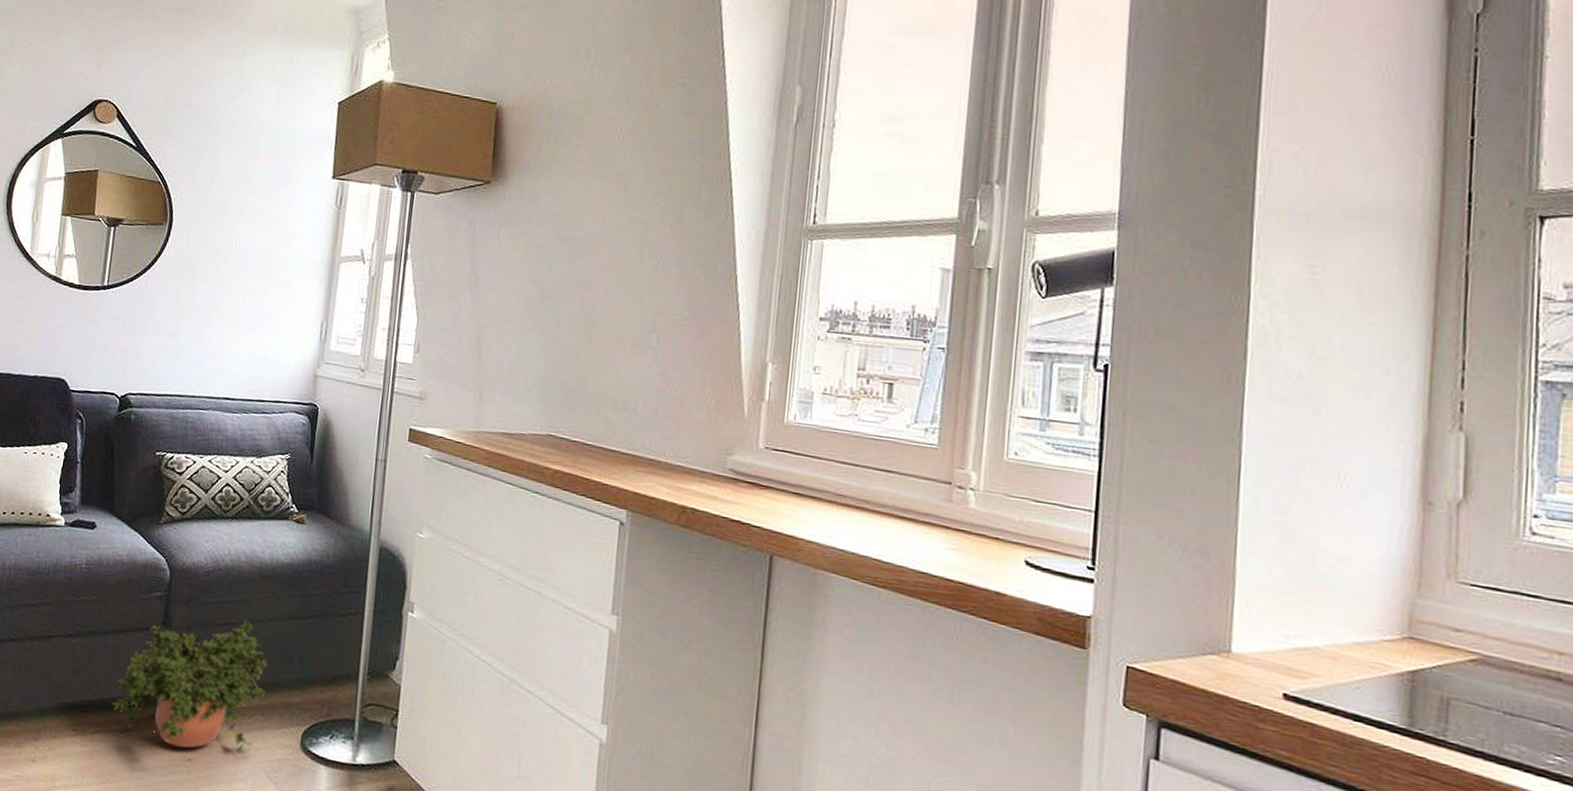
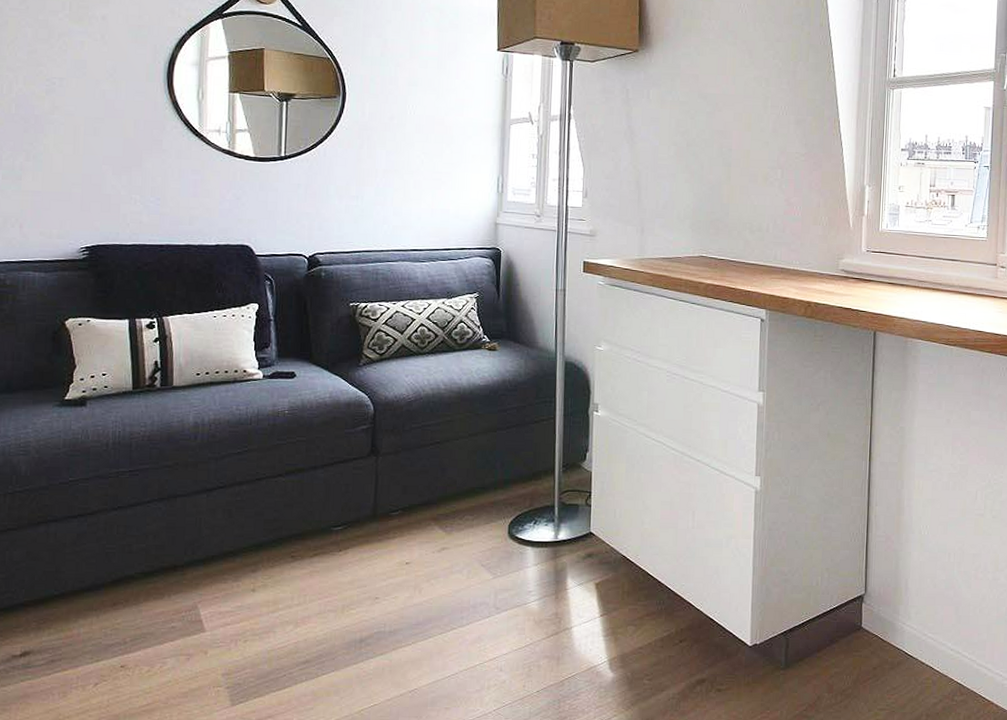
potted plant: present [112,620,267,755] -> none [327,438,473,554]

